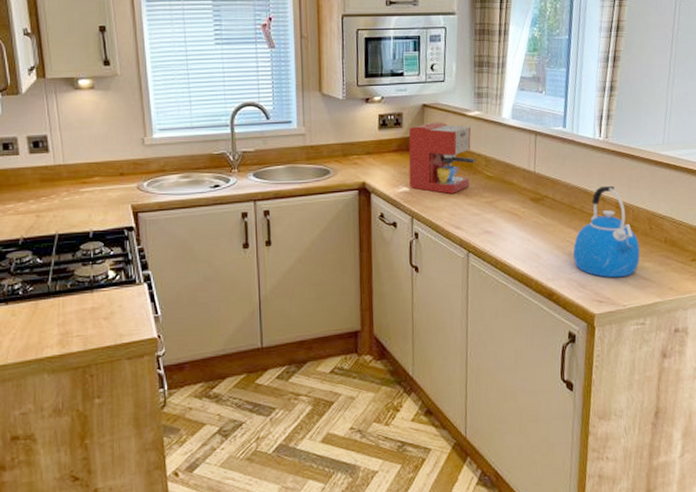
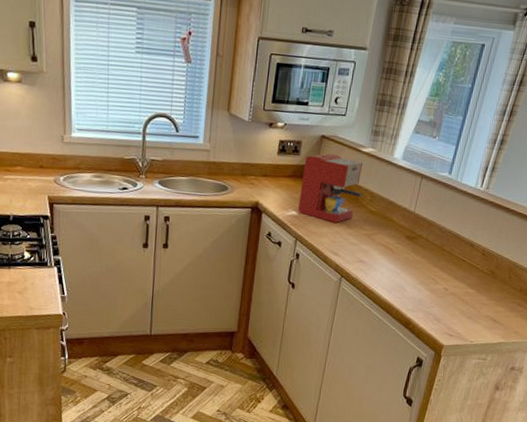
kettle: present [573,186,640,278] -> none [434,234,497,317]

